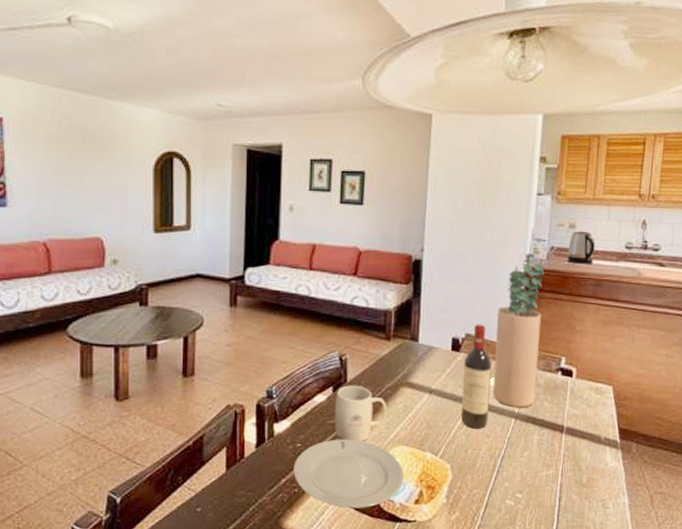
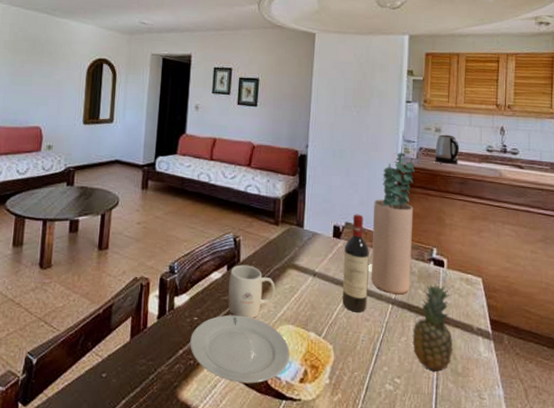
fruit: none [535,394,579,484] -> present [412,283,453,371]

